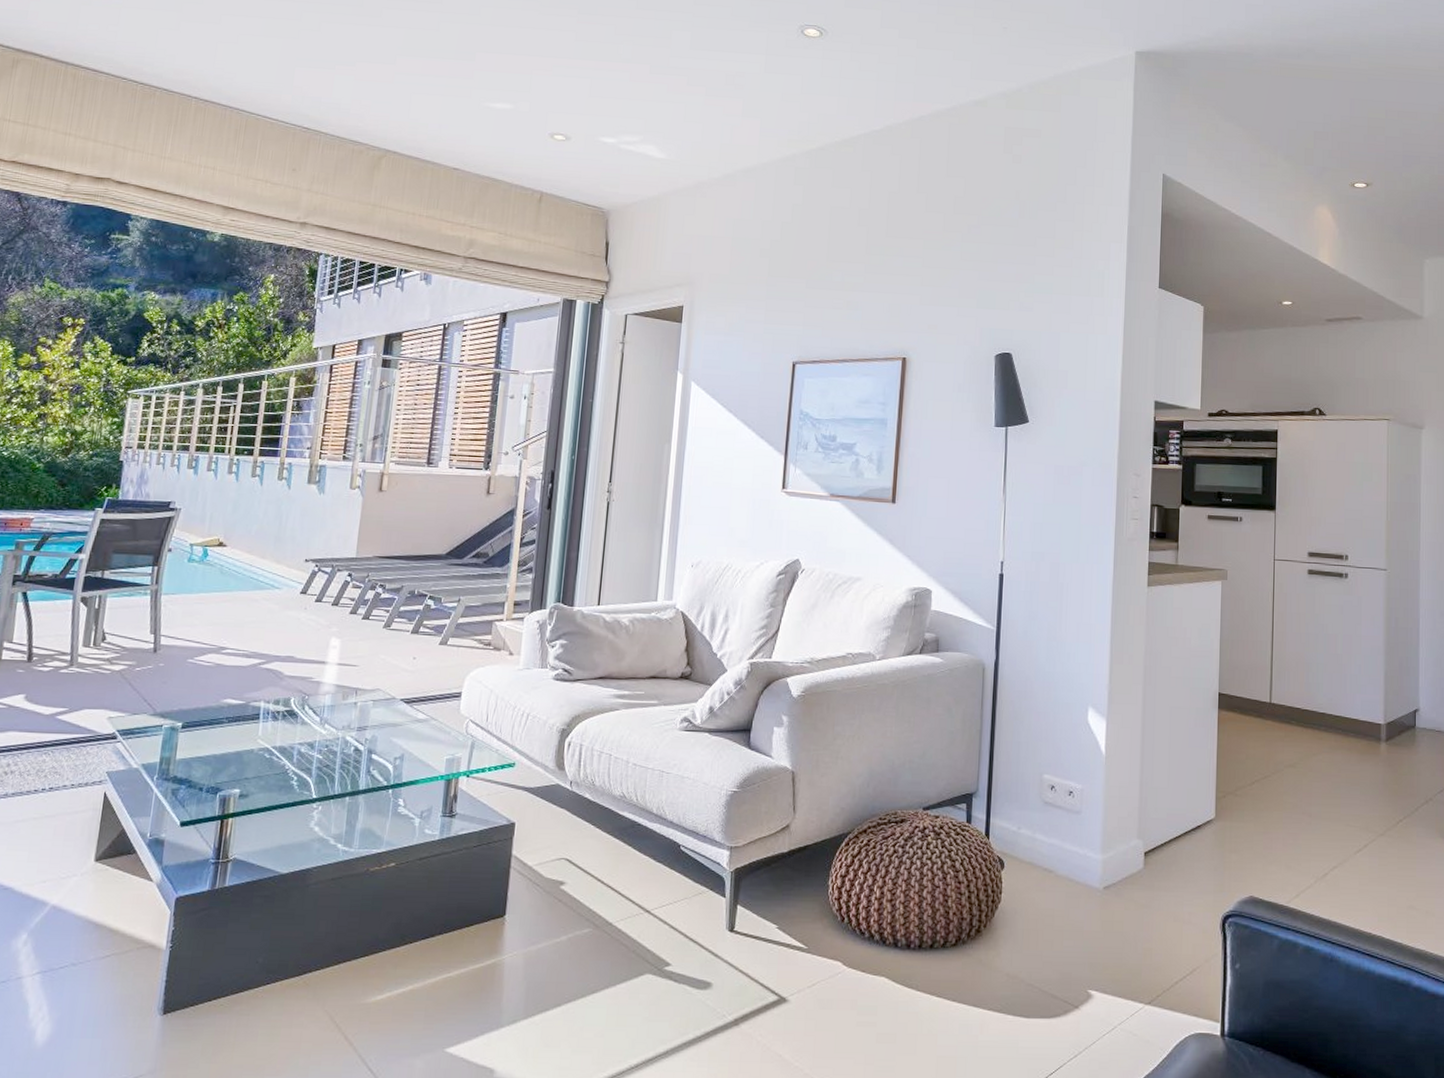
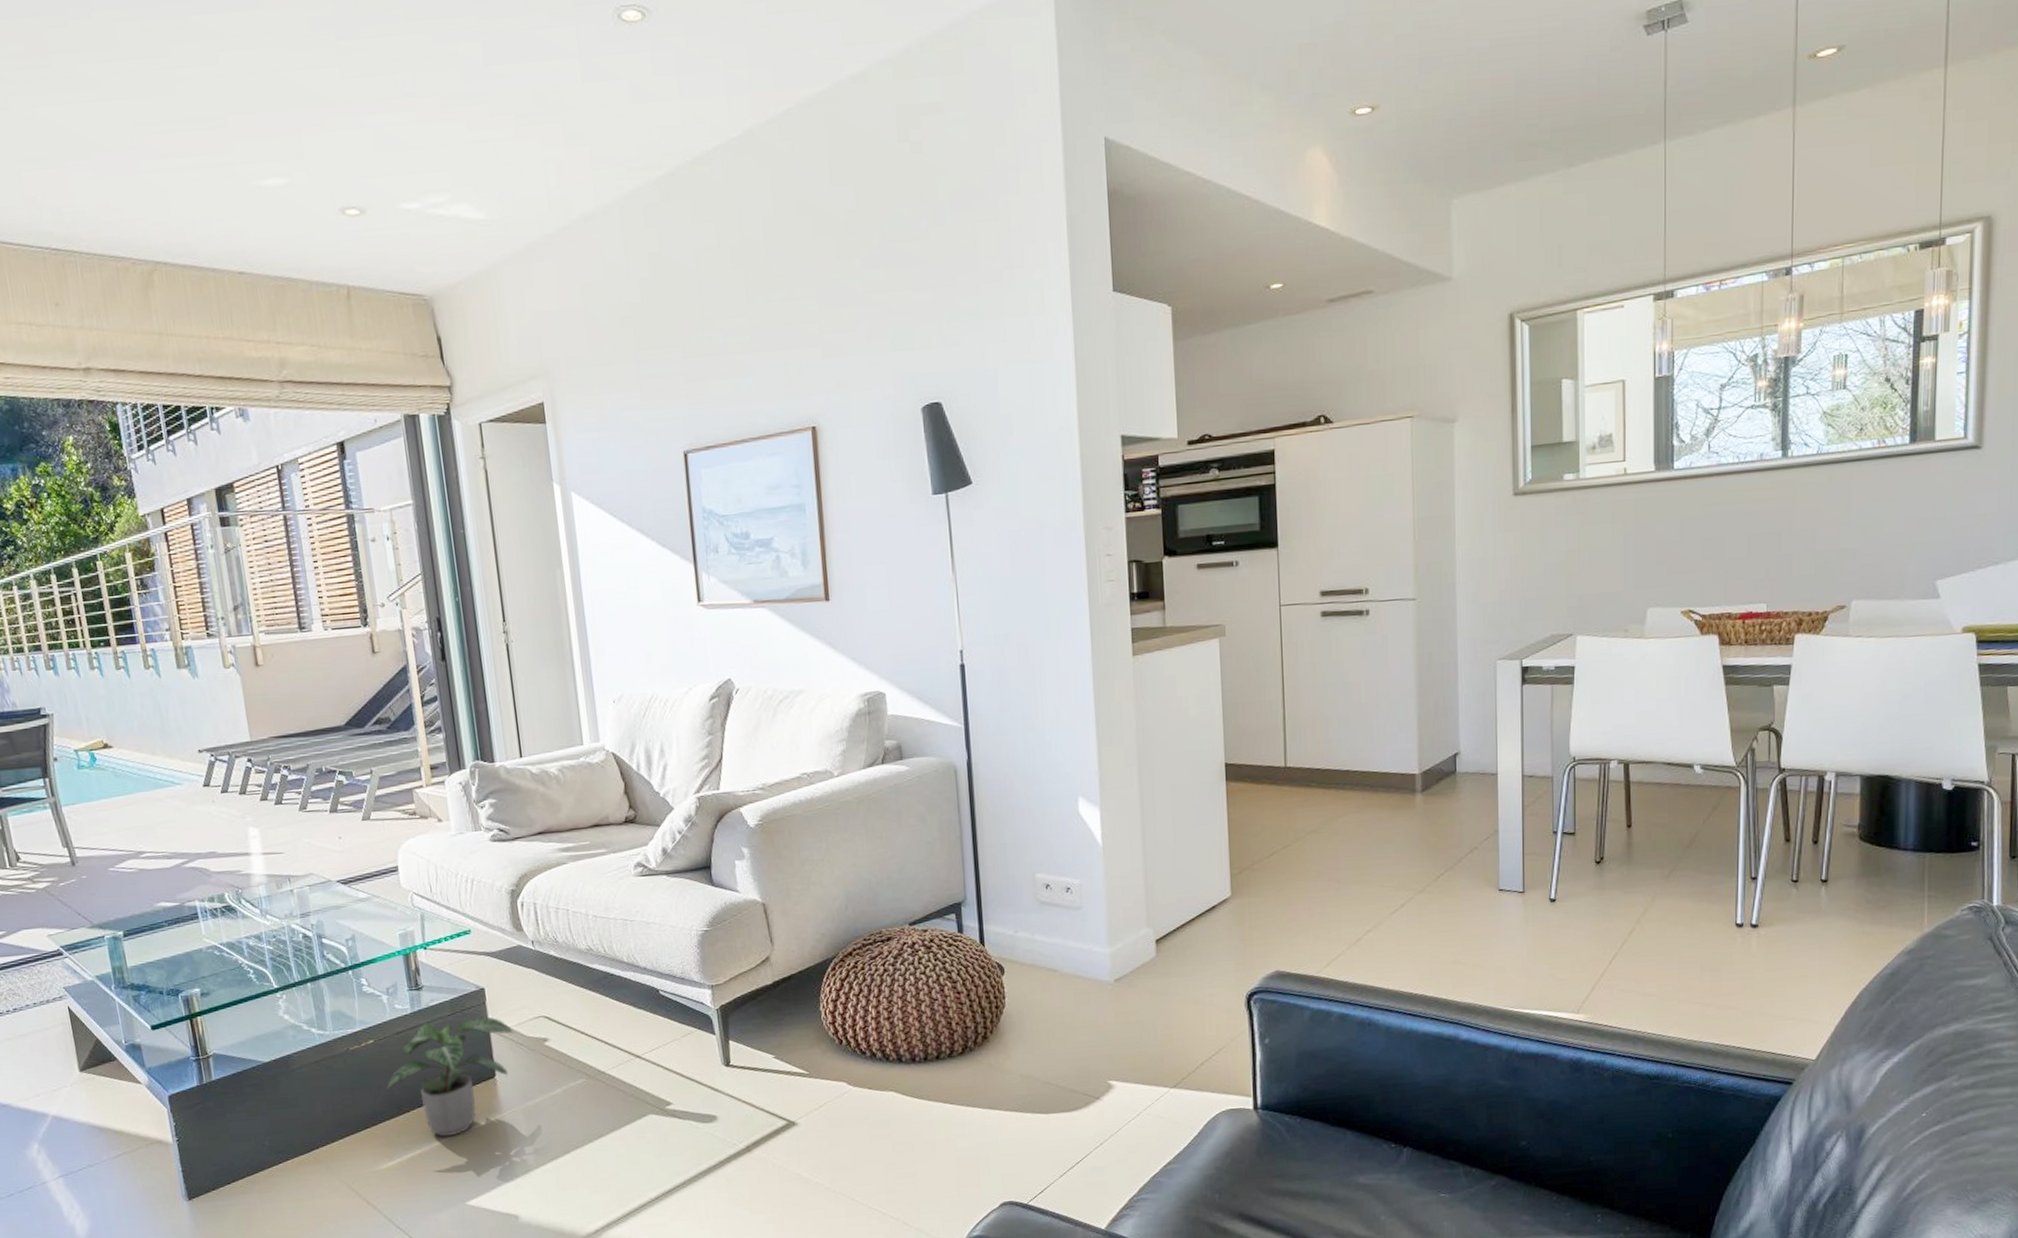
potted plant: none [394,852,533,975] -> present [386,1017,514,1138]

